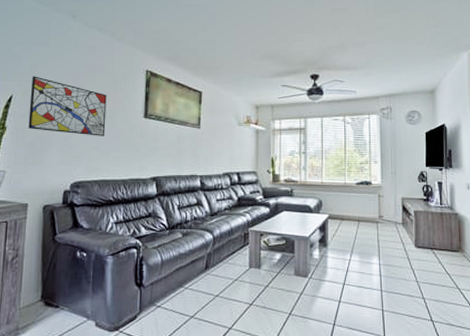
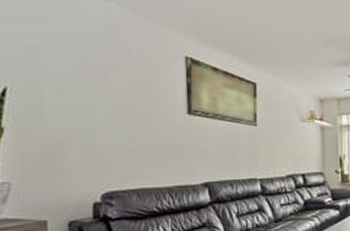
wall art: present [28,76,107,136] -> none [32,62,140,137]

